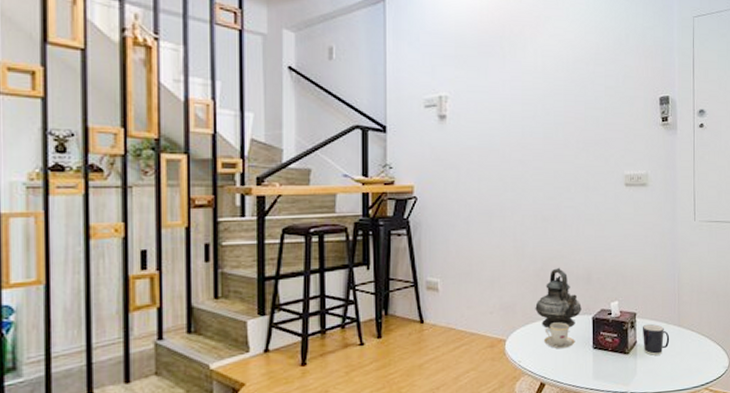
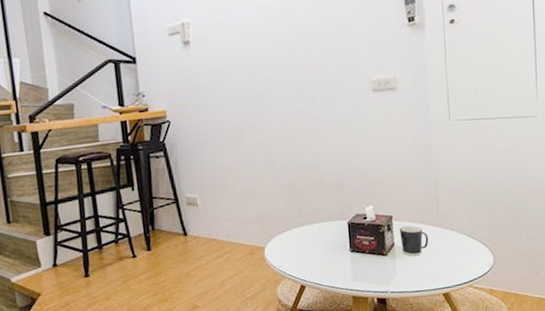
teapot: present [535,267,582,329] -> none [290,176,336,235]
teacup: present [543,322,575,349] -> none [300,228,332,254]

